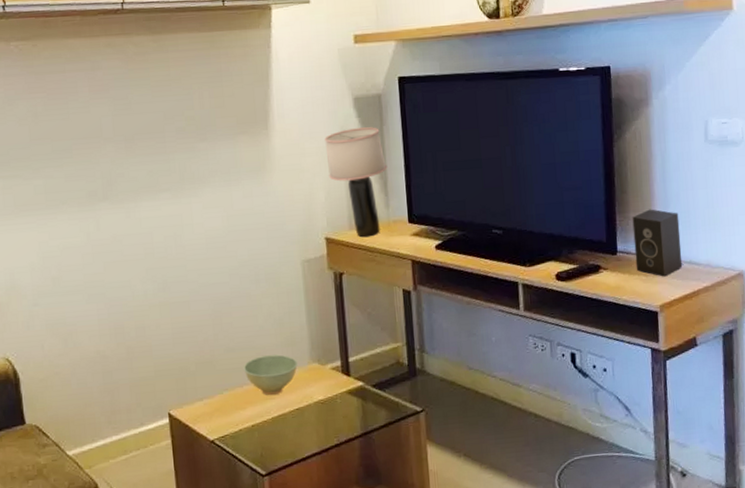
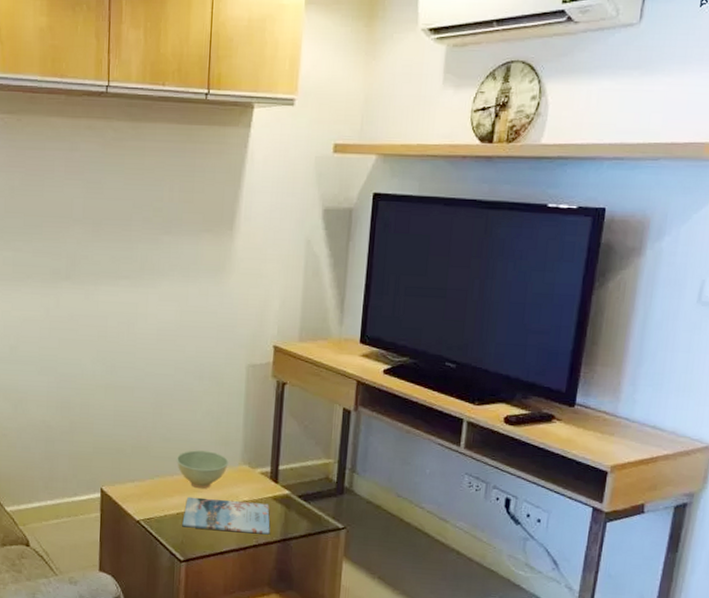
magazine: none [259,399,350,439] -> present [182,496,270,535]
table lamp: present [325,127,388,237] -> none [287,240,348,352]
speaker: present [632,209,683,277] -> none [592,365,652,438]

